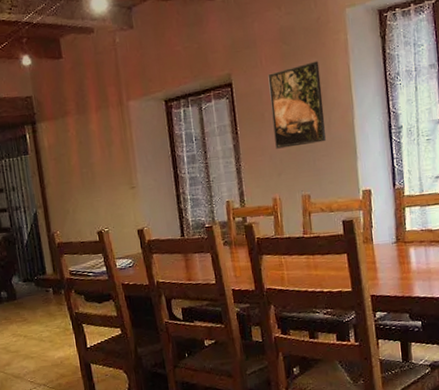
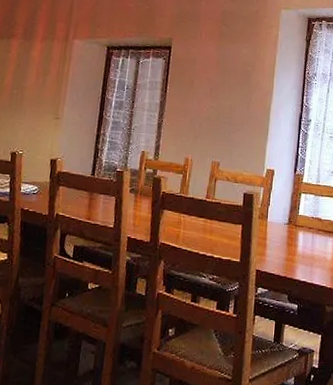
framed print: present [268,61,326,149] -> none [198,46,251,118]

